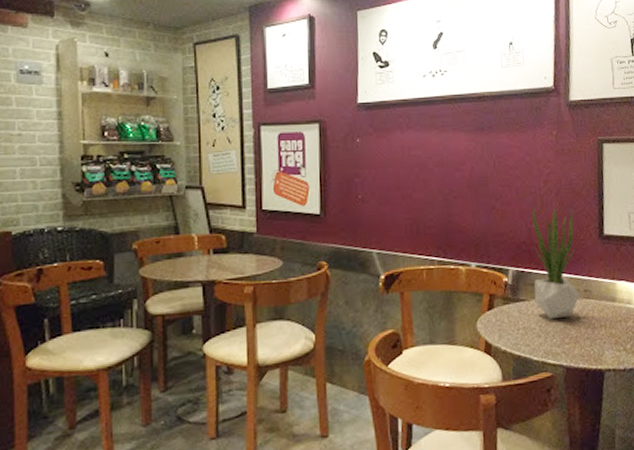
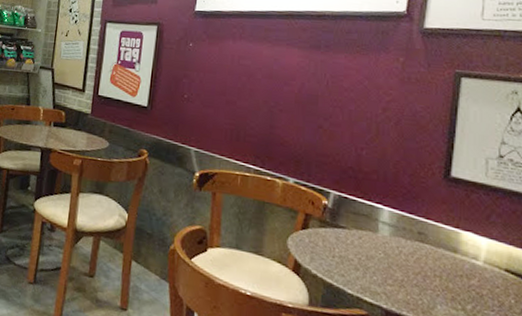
potted plant: present [532,205,579,320] -> none [356,131,415,257]

